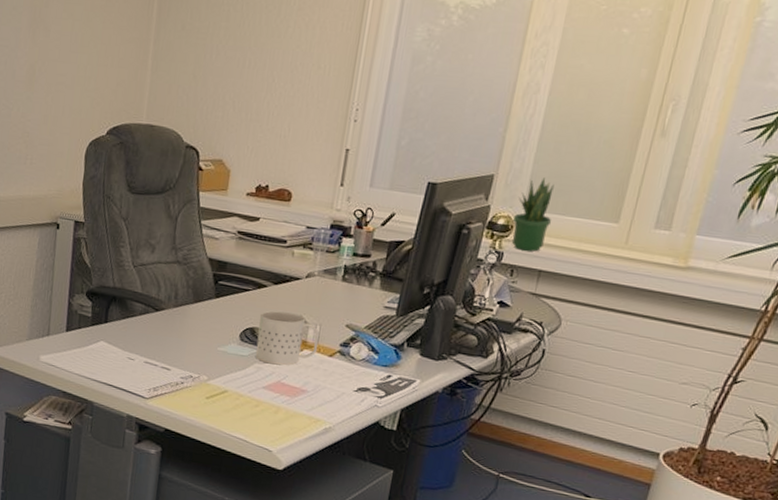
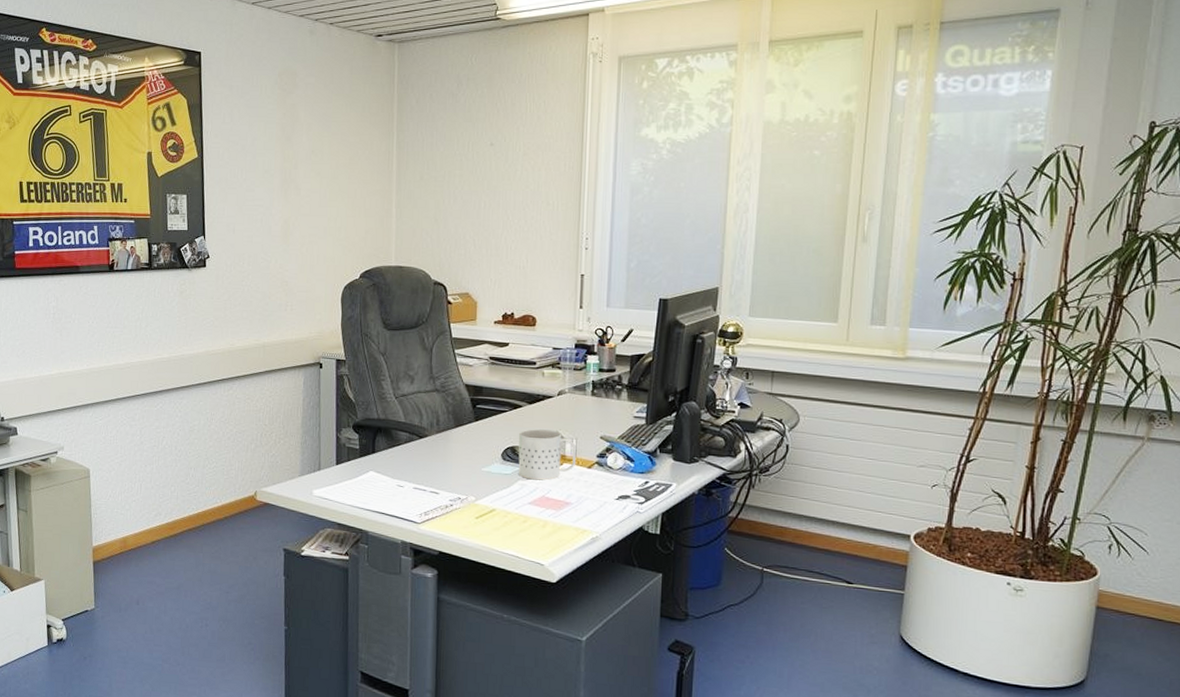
planter: present [512,178,554,252] -> none [741,287,777,354]

